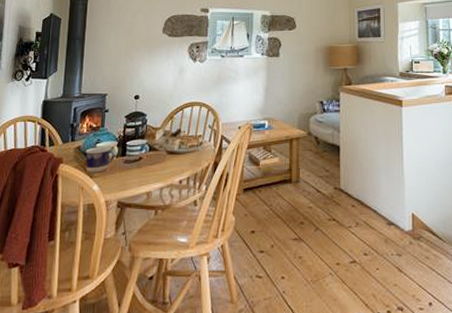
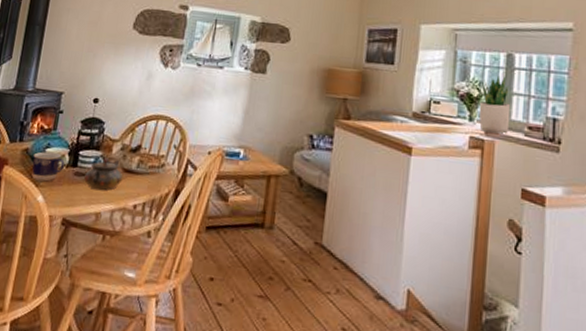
teapot: none [132,145,168,172] -> present [83,158,124,190]

